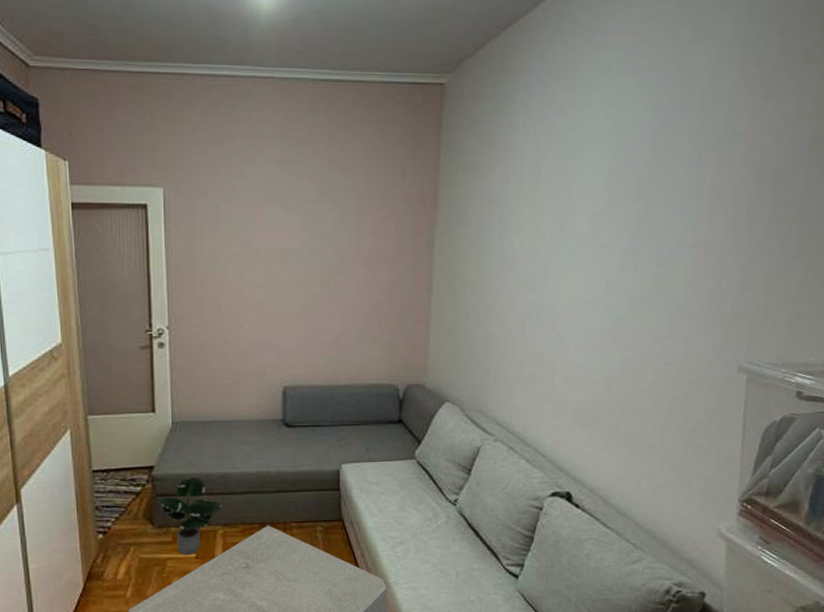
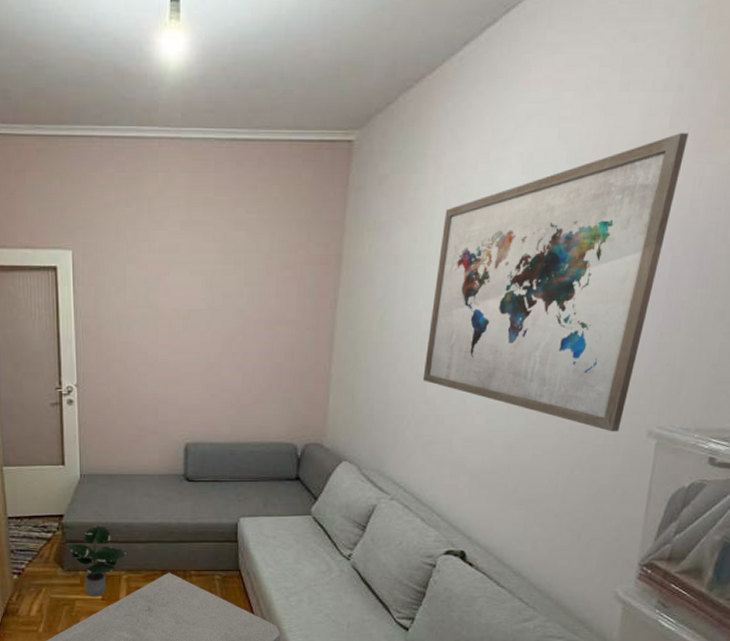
wall art: none [521,83,755,368] -> present [422,133,688,432]

